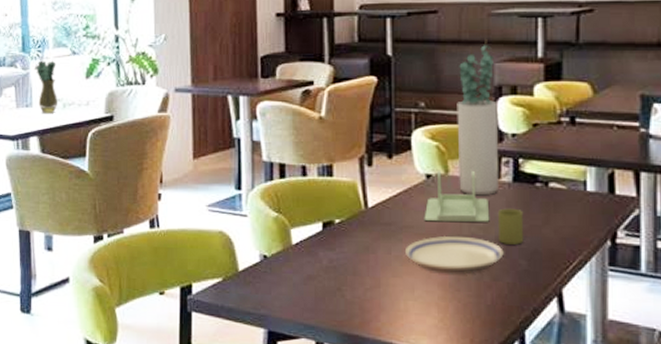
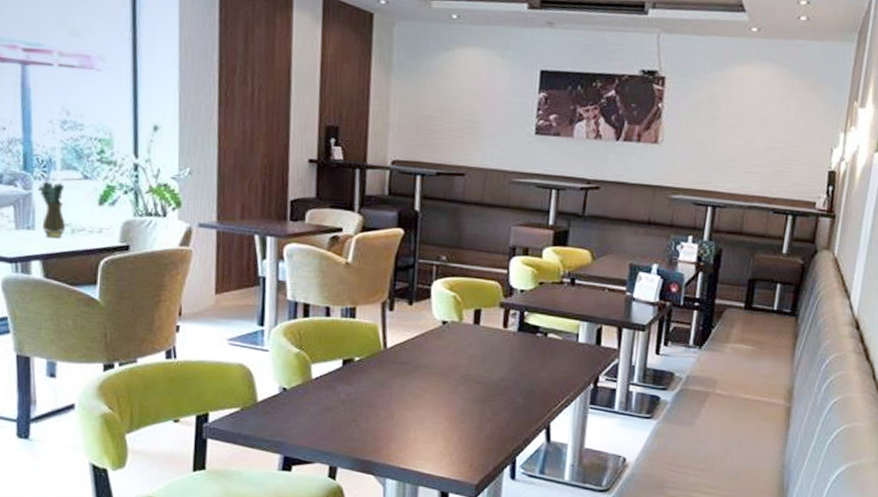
plate: present [404,235,504,274] -> none [417,375,505,409]
napkin holder: present [424,170,490,223] -> none [437,317,496,365]
vase: present [457,38,500,196] -> none [471,203,511,342]
cup: present [497,208,524,245] -> none [501,353,525,385]

